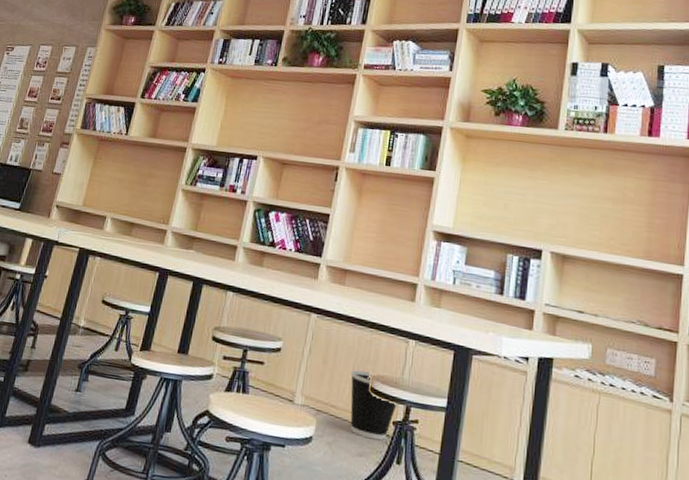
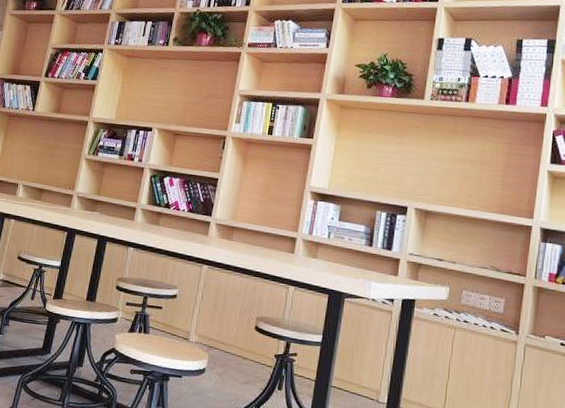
wastebasket: present [350,370,397,441] -> none [238,312,278,371]

